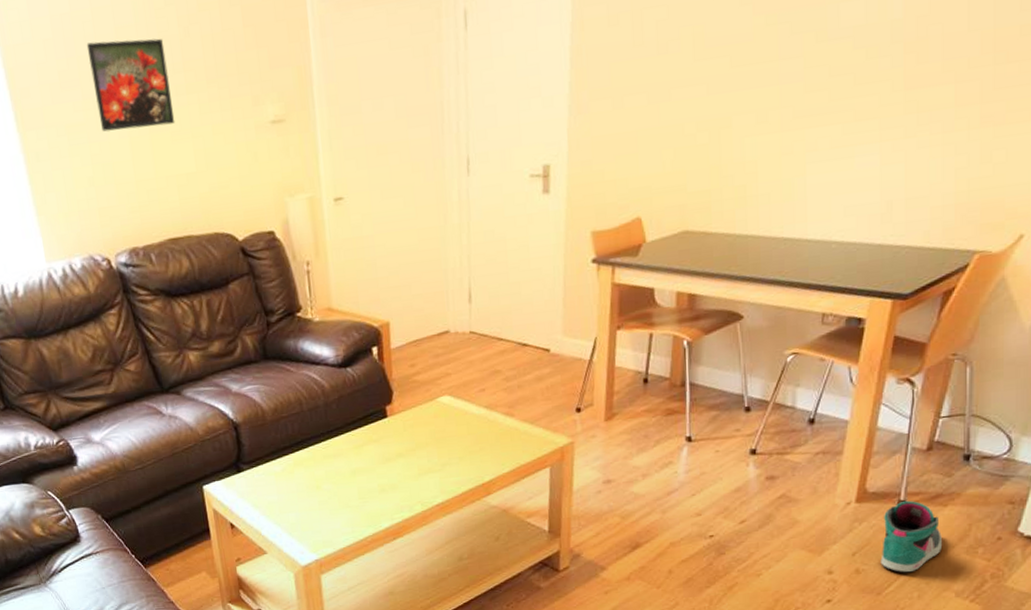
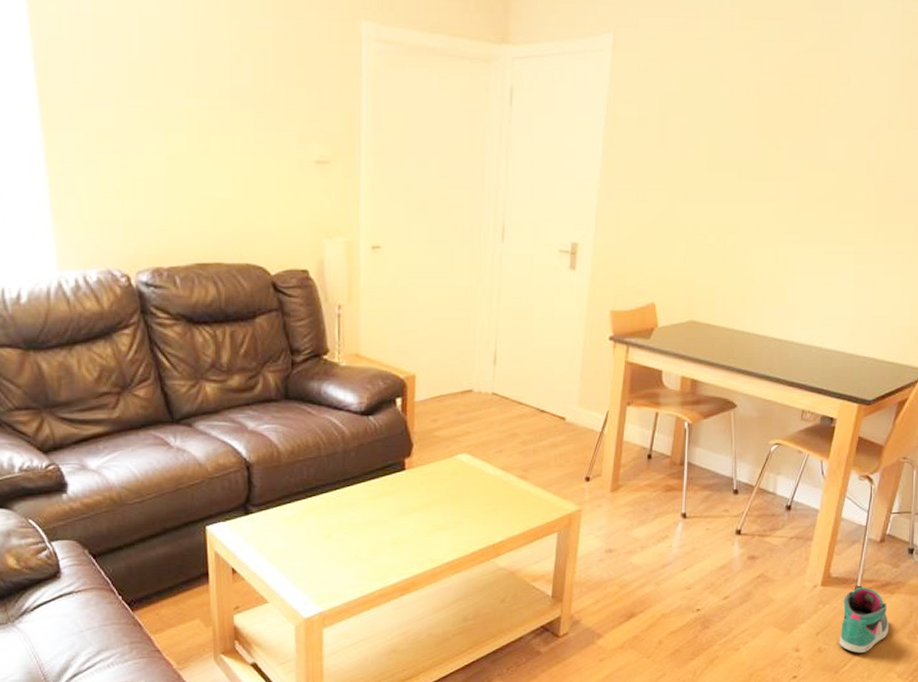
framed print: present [86,38,176,132] -> none [129,51,216,147]

